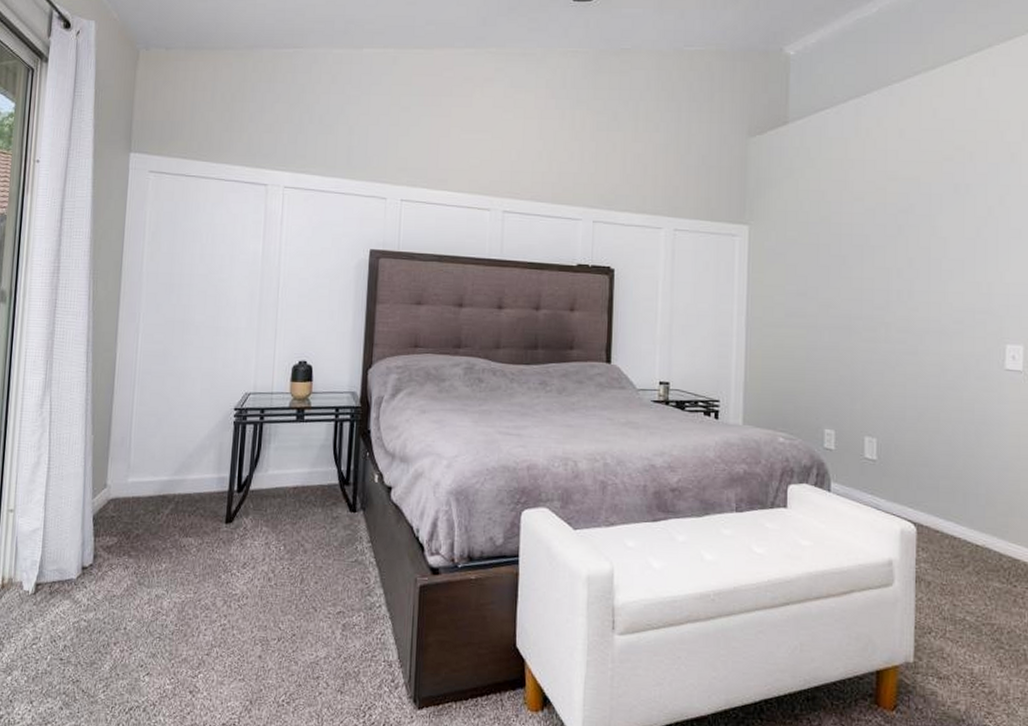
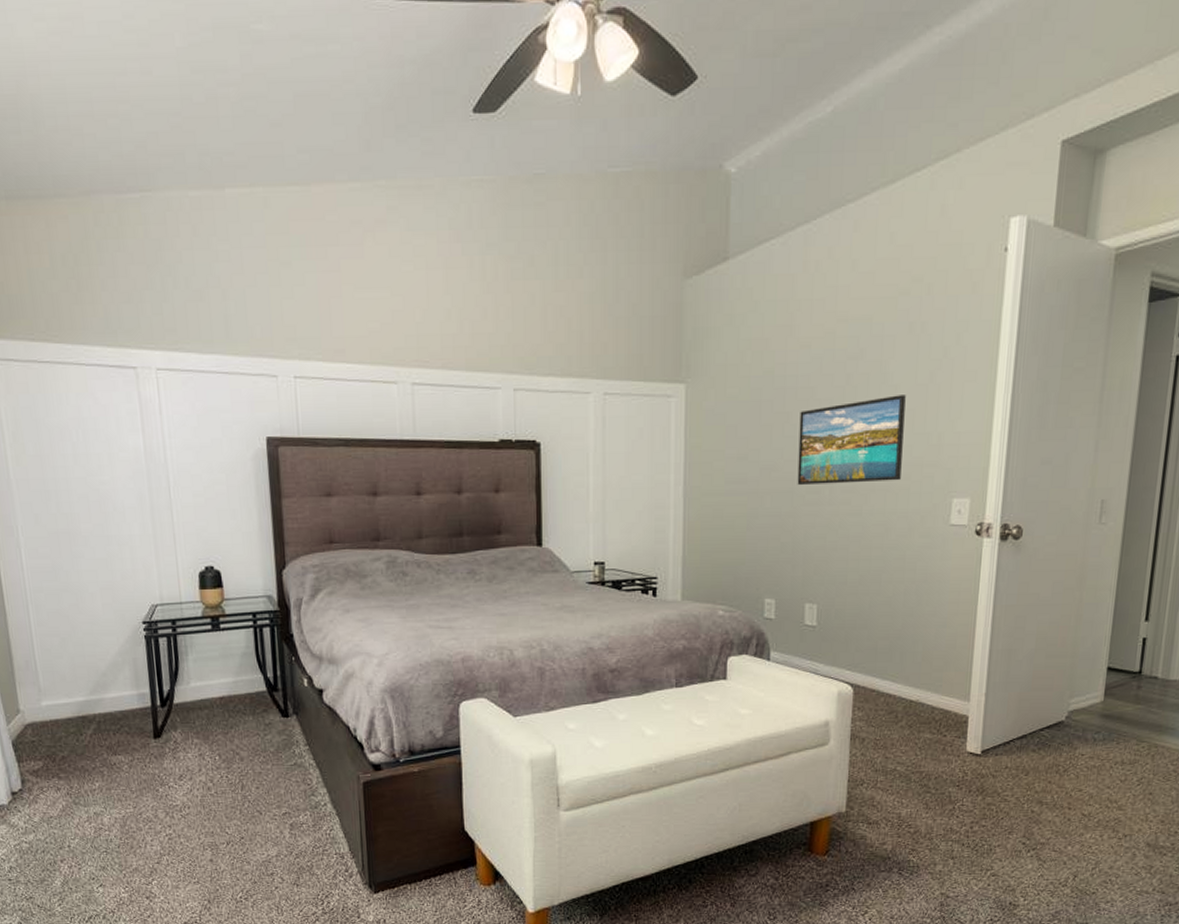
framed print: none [854,246,955,324] -> present [797,395,906,485]

